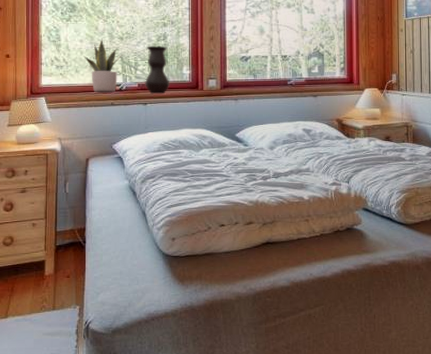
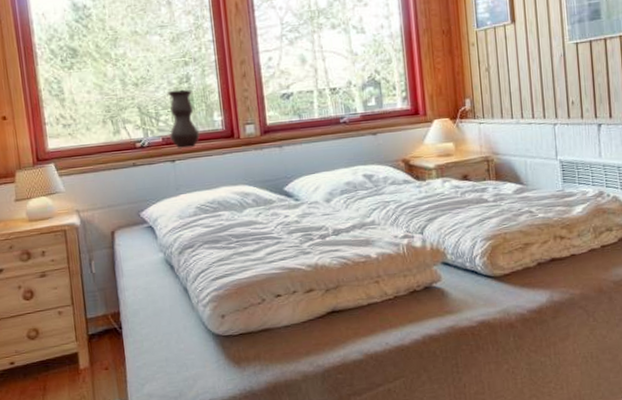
potted plant: present [84,39,124,94] -> none [94,87,141,154]

